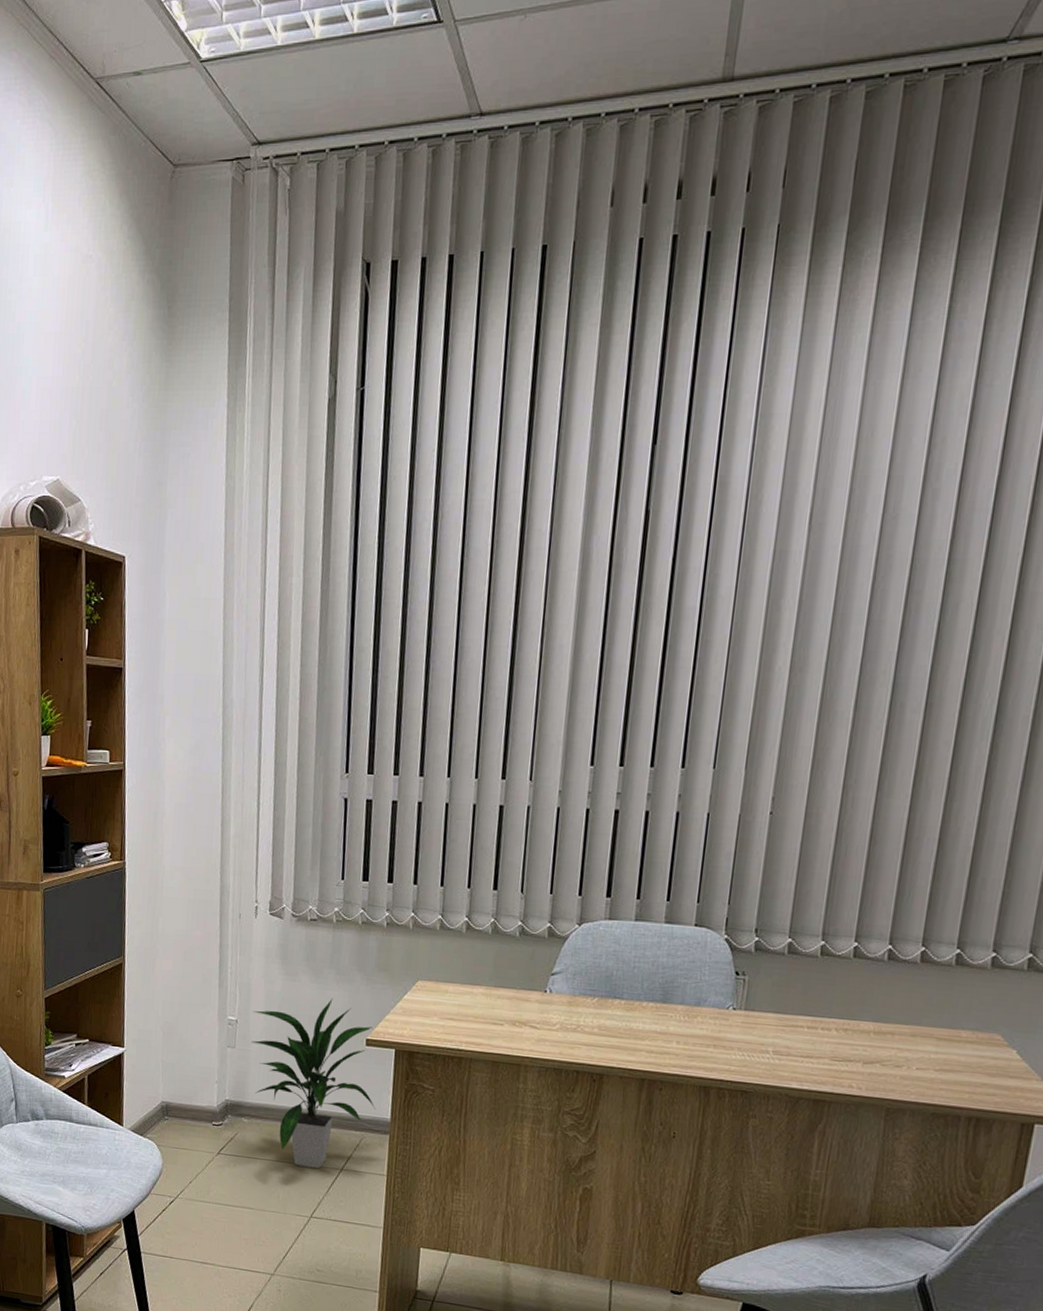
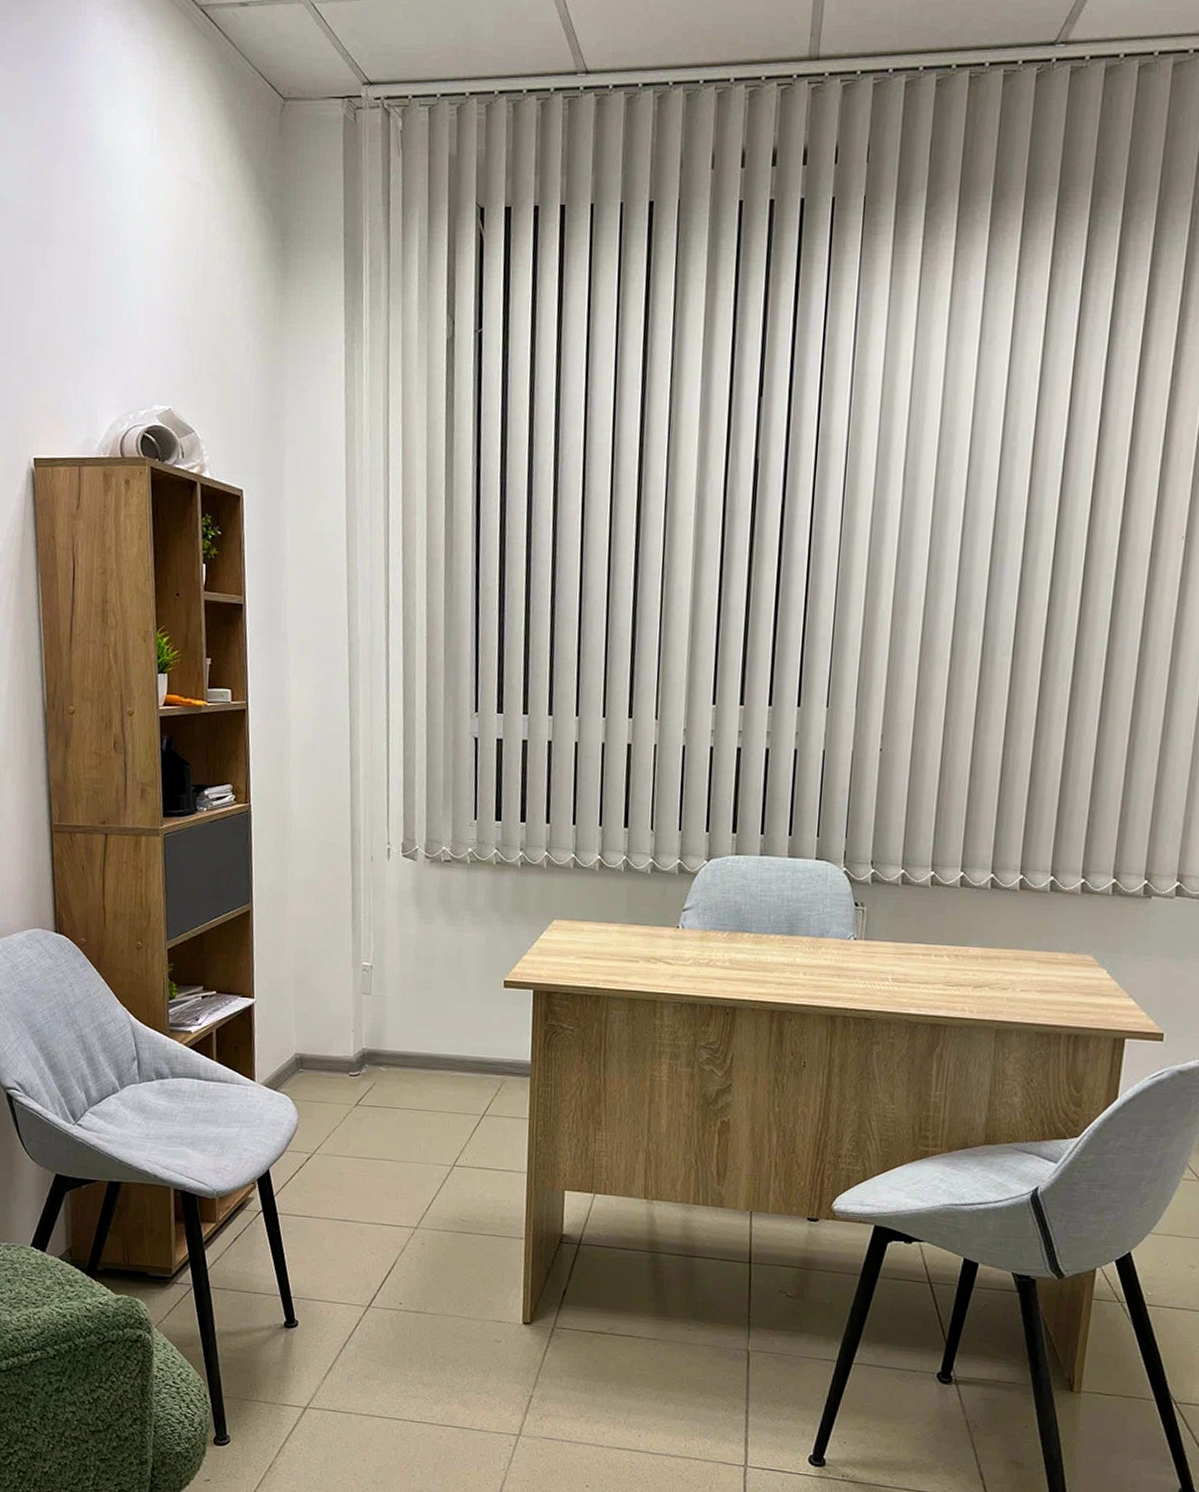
indoor plant: present [251,997,376,1169] -> none [387,940,516,1115]

